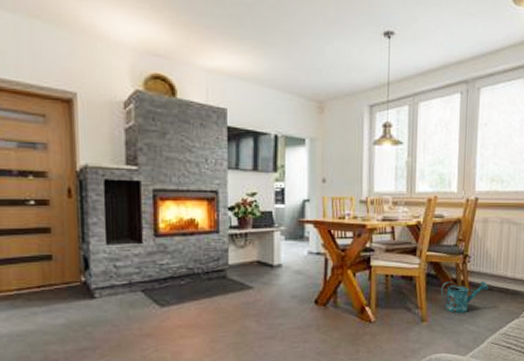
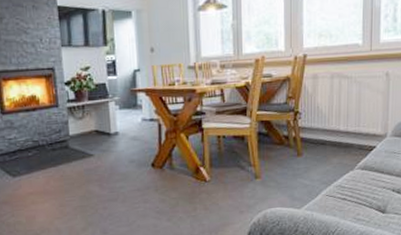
watering can: present [440,281,488,313] -> none [272,137,321,169]

